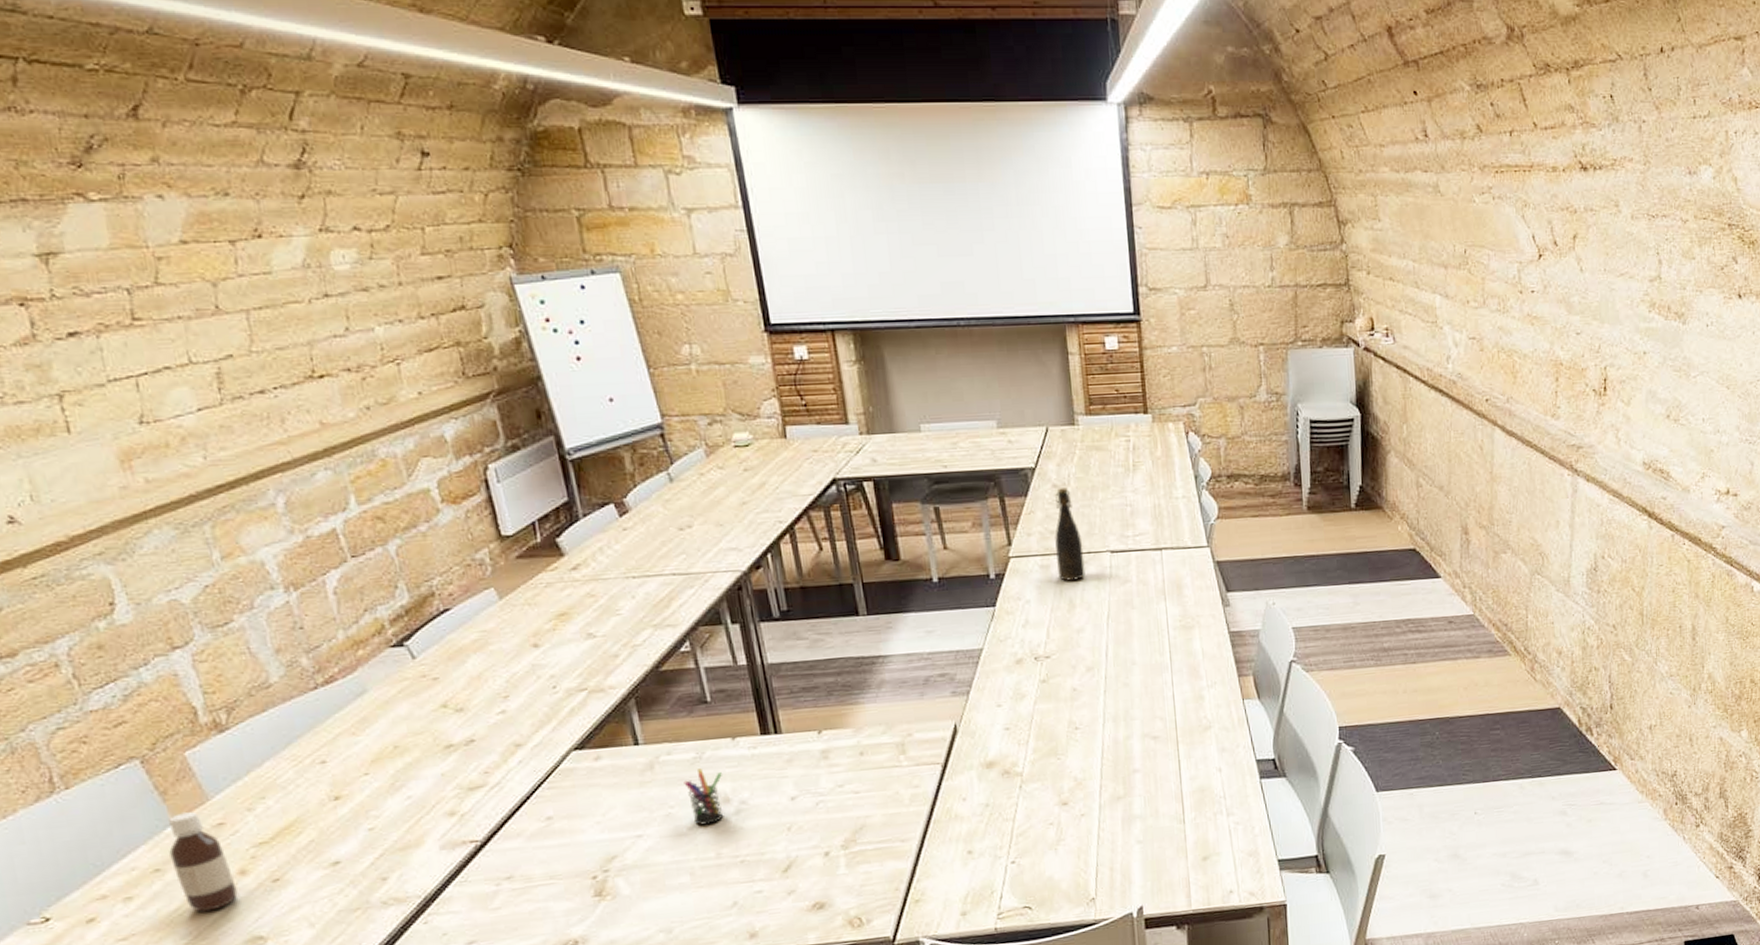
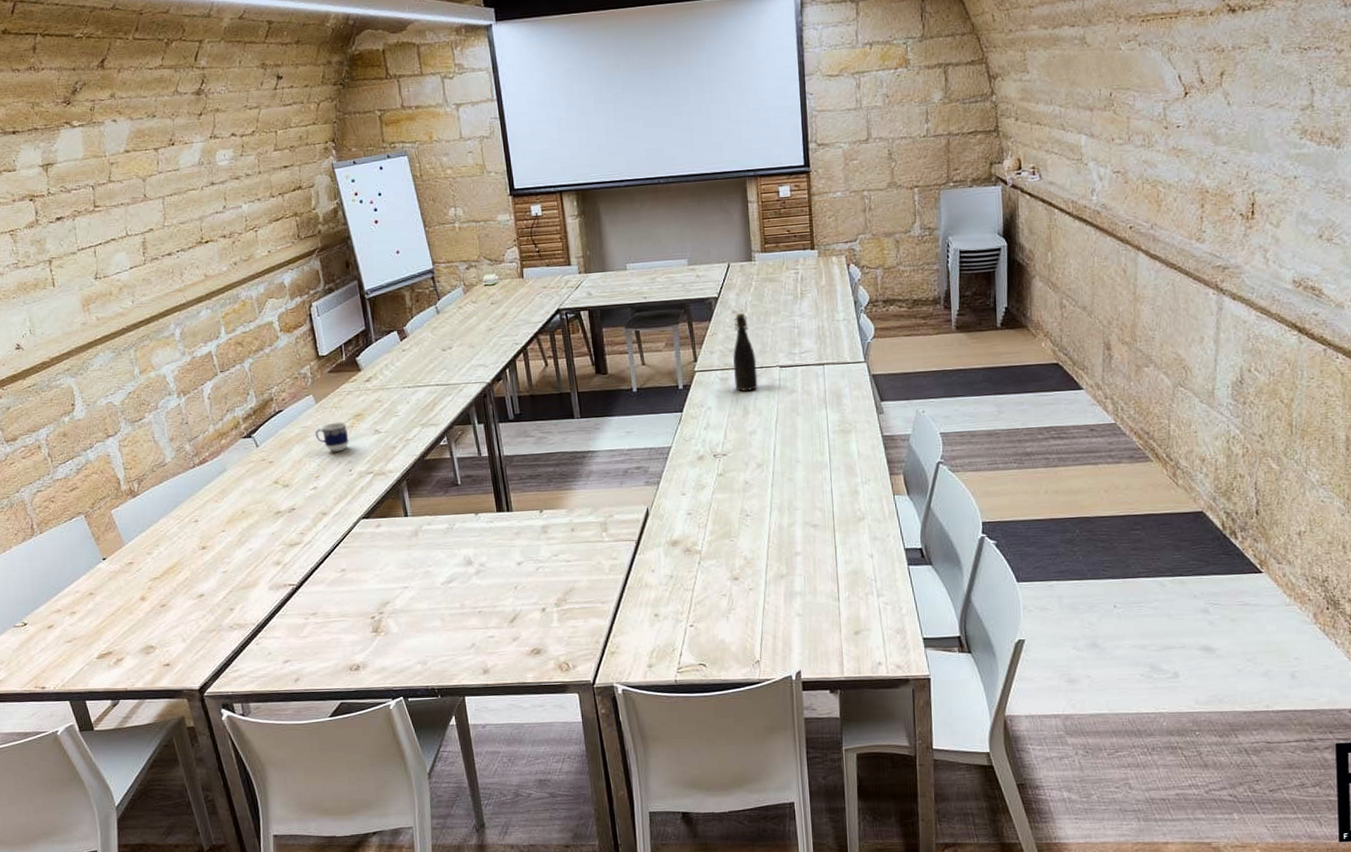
bottle: present [169,811,238,912] -> none [99,553,139,626]
cup: none [500,623,551,664] -> present [315,421,349,452]
pen holder: present [684,768,724,826] -> none [439,537,467,582]

